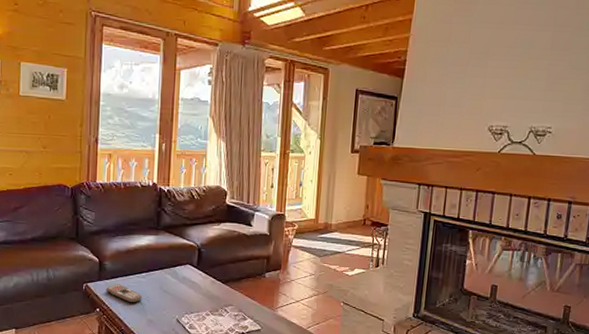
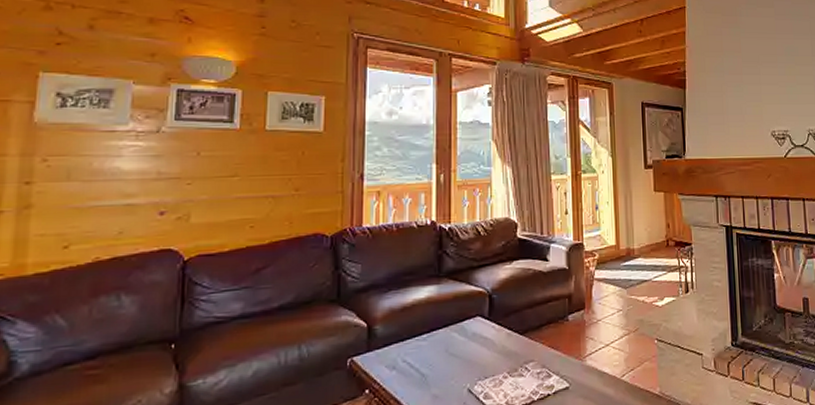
remote control: present [106,284,142,303] -> none [377,353,423,376]

